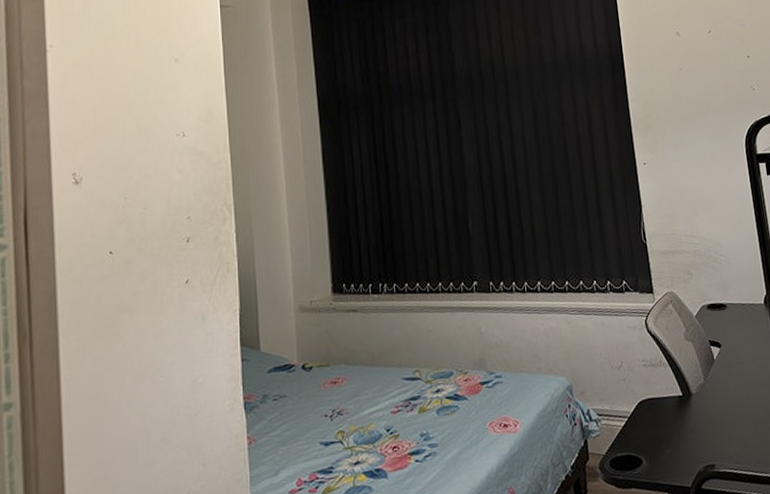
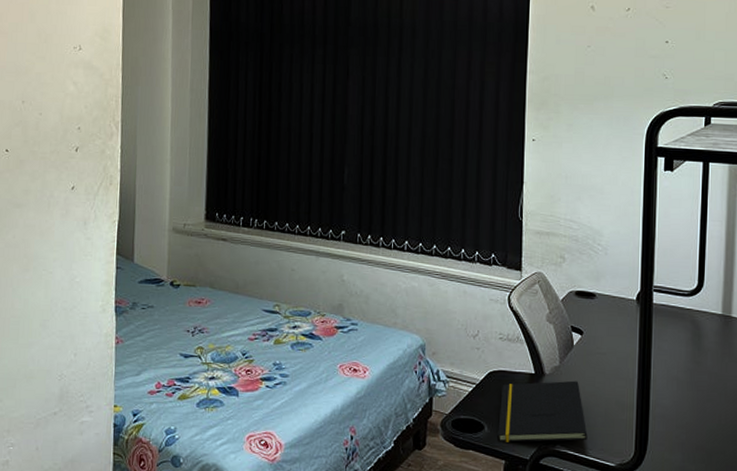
notepad: none [653,395,743,474] -> present [498,380,588,443]

